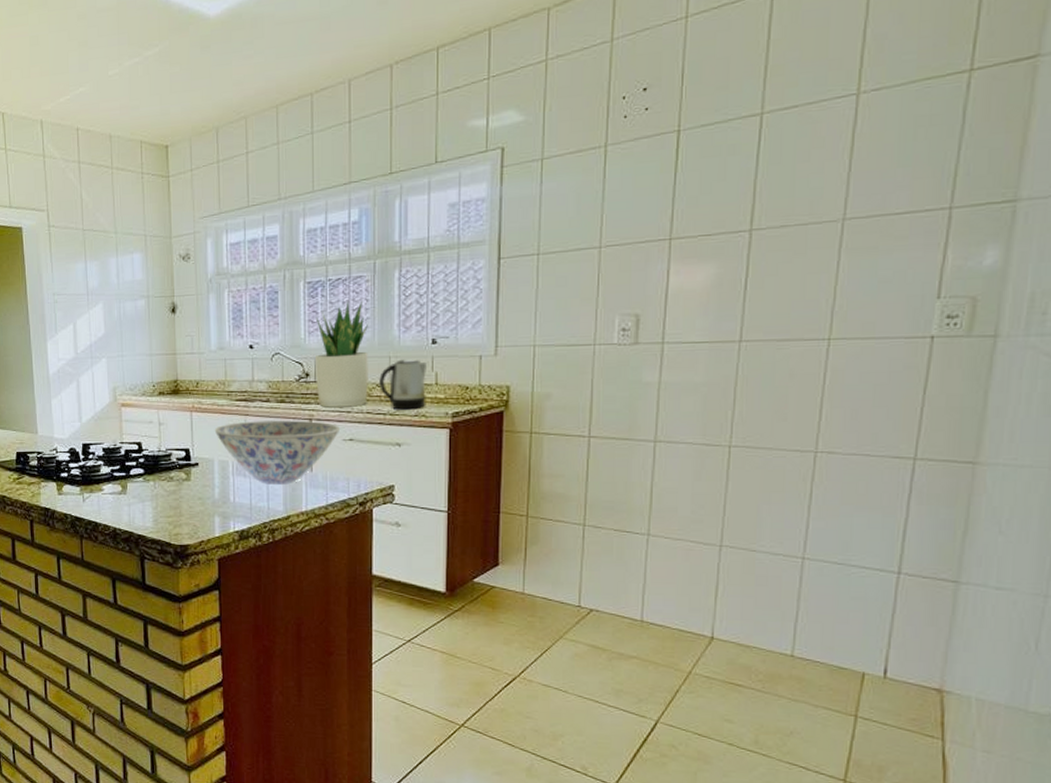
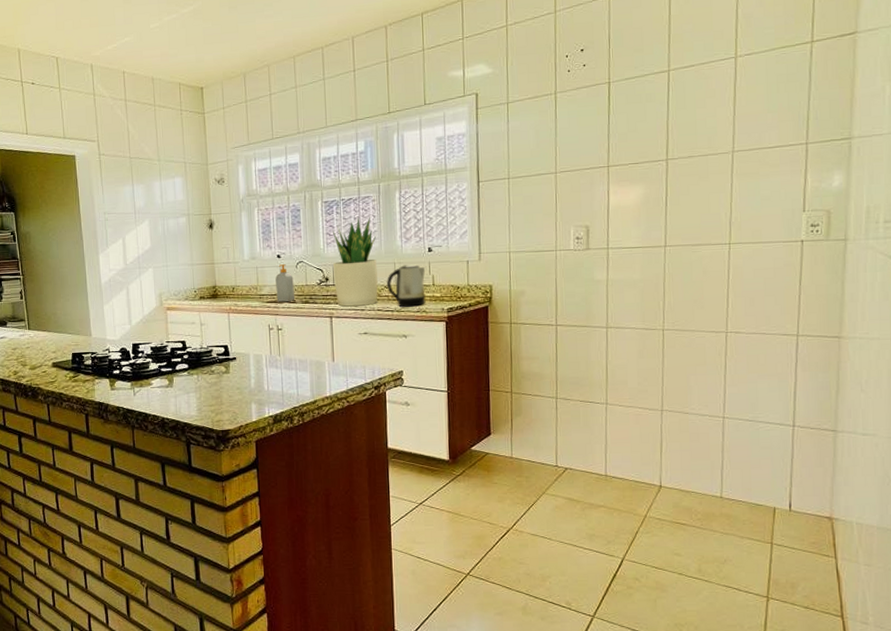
bowl: present [214,420,340,486] -> none [249,318,356,375]
soap bottle: none [247,356,269,400] -> present [275,264,295,302]

